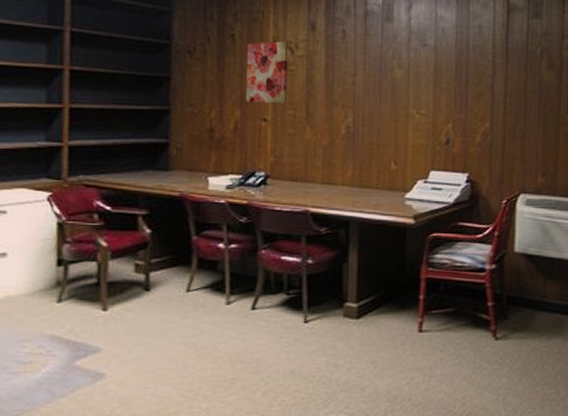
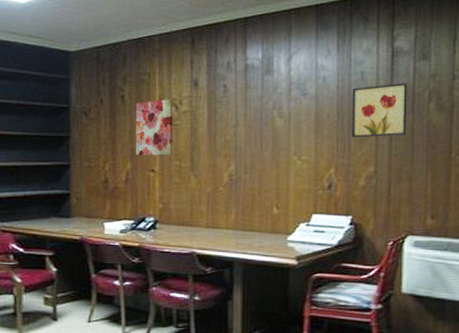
wall art: none [469,39,521,93] -> present [351,82,407,138]

